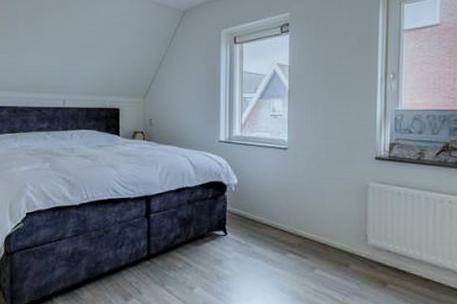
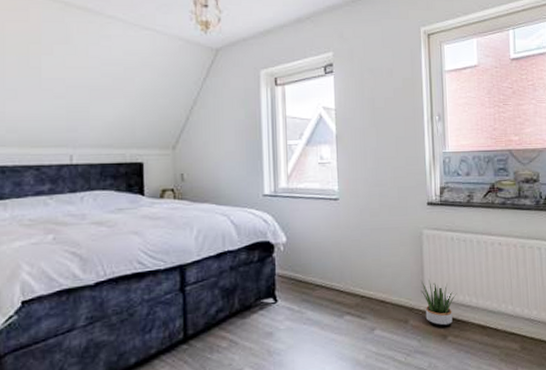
potted plant: none [363,228,400,274] -> present [420,279,457,326]

